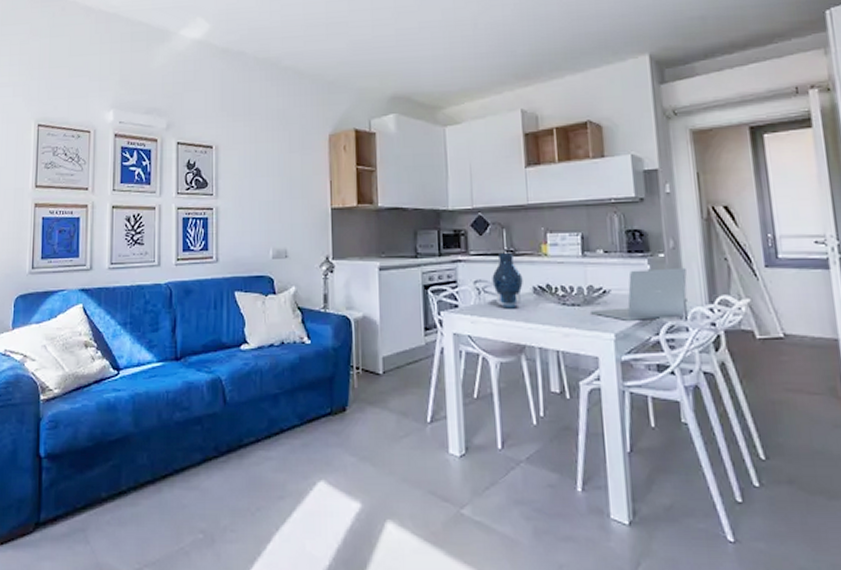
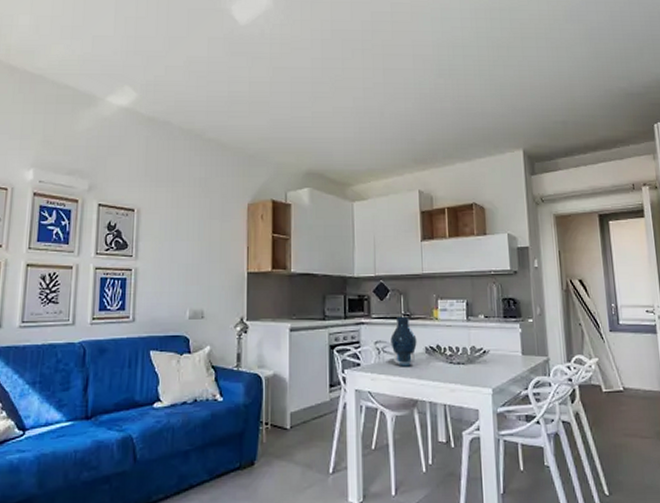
laptop: present [591,267,687,321] -> none [473,331,550,377]

